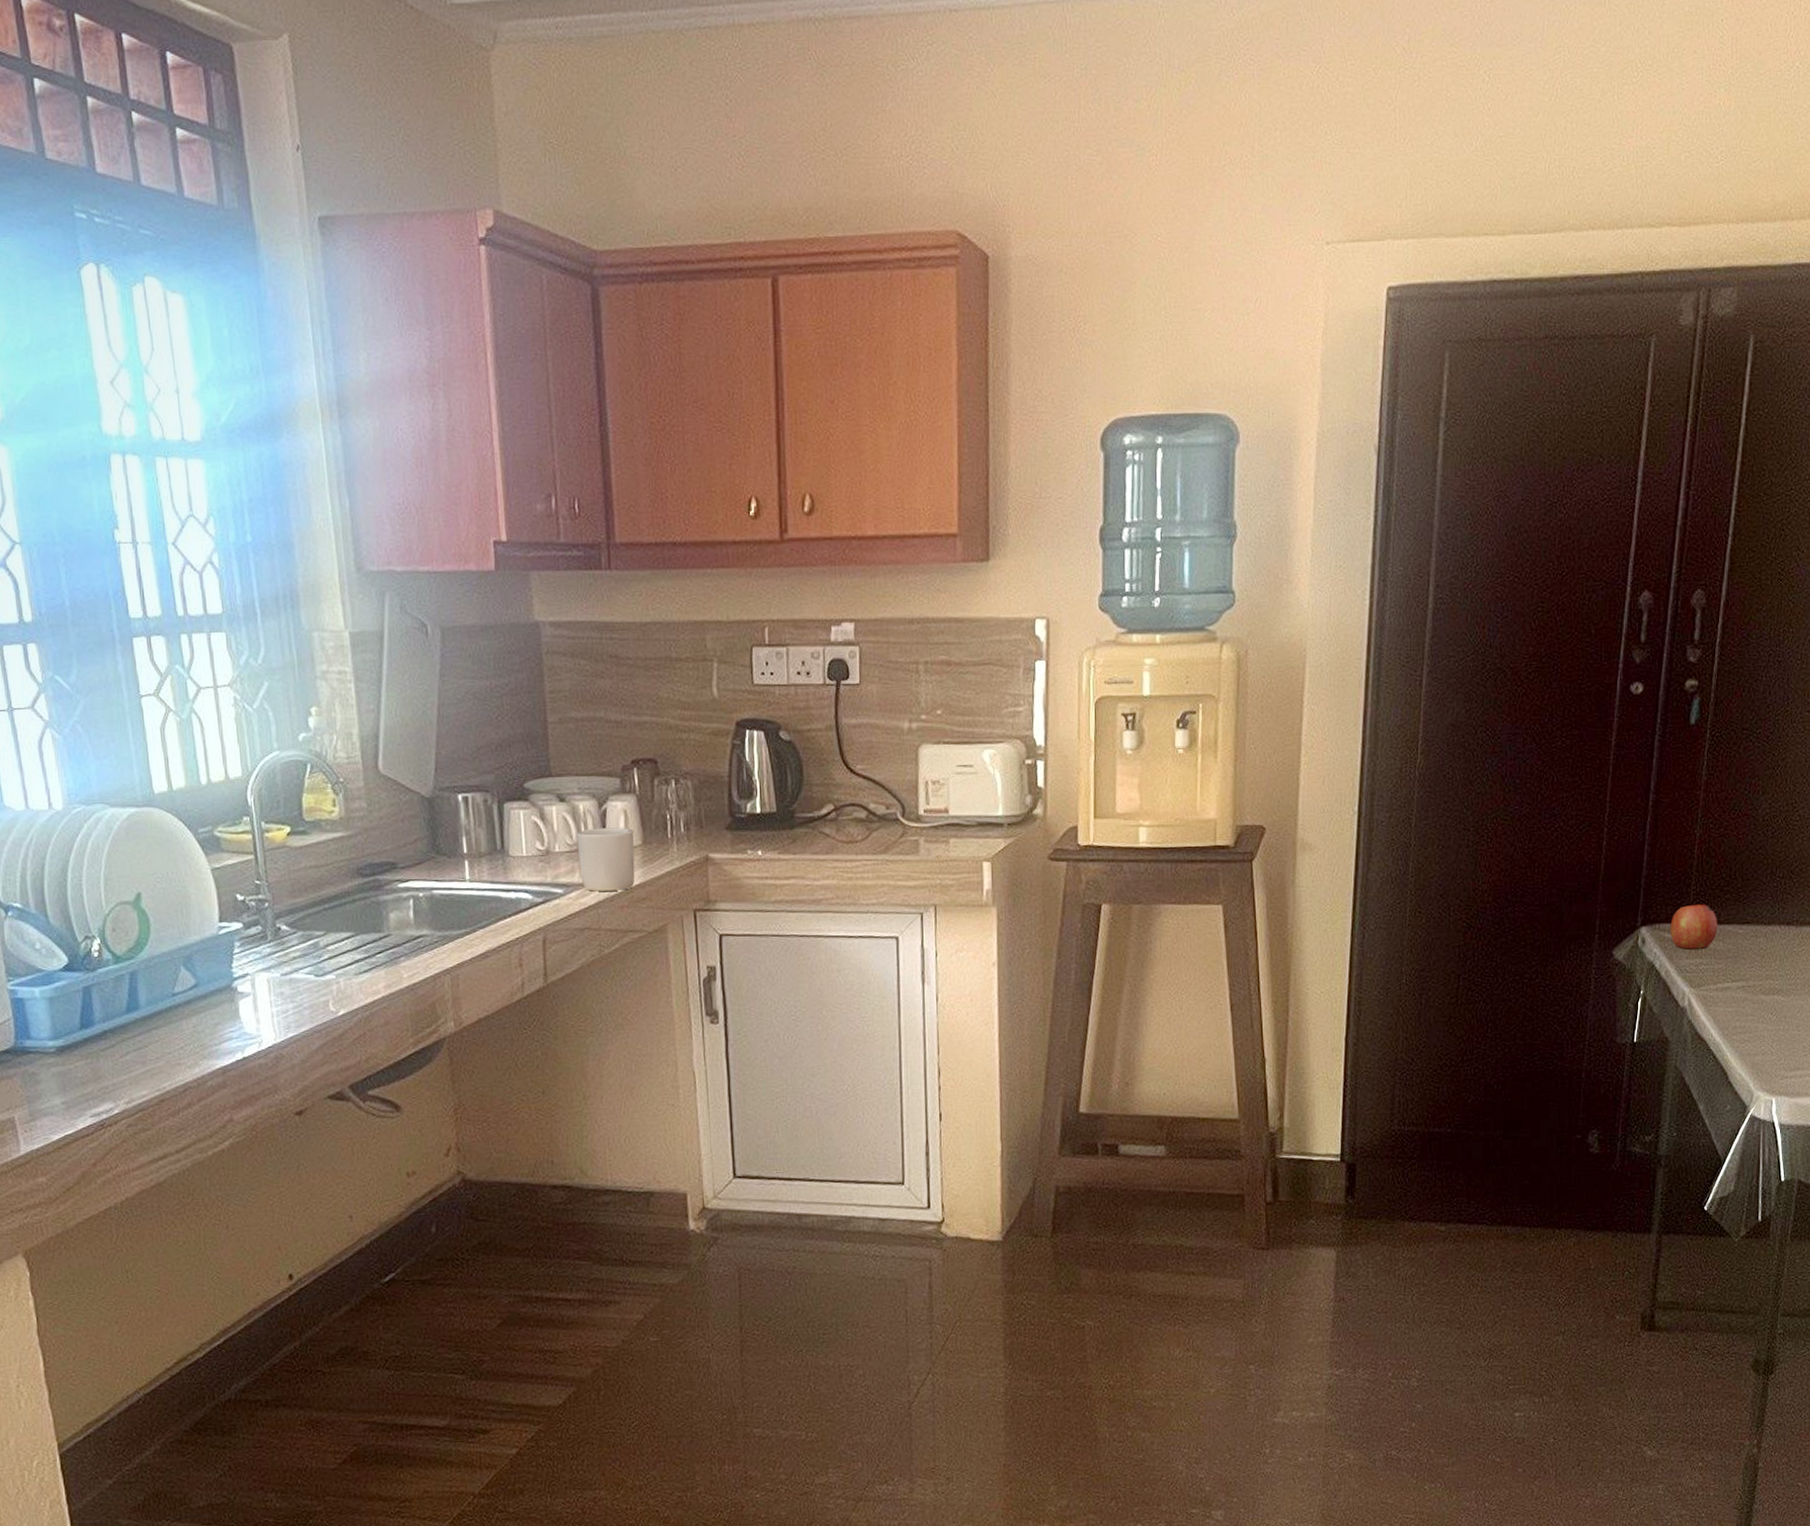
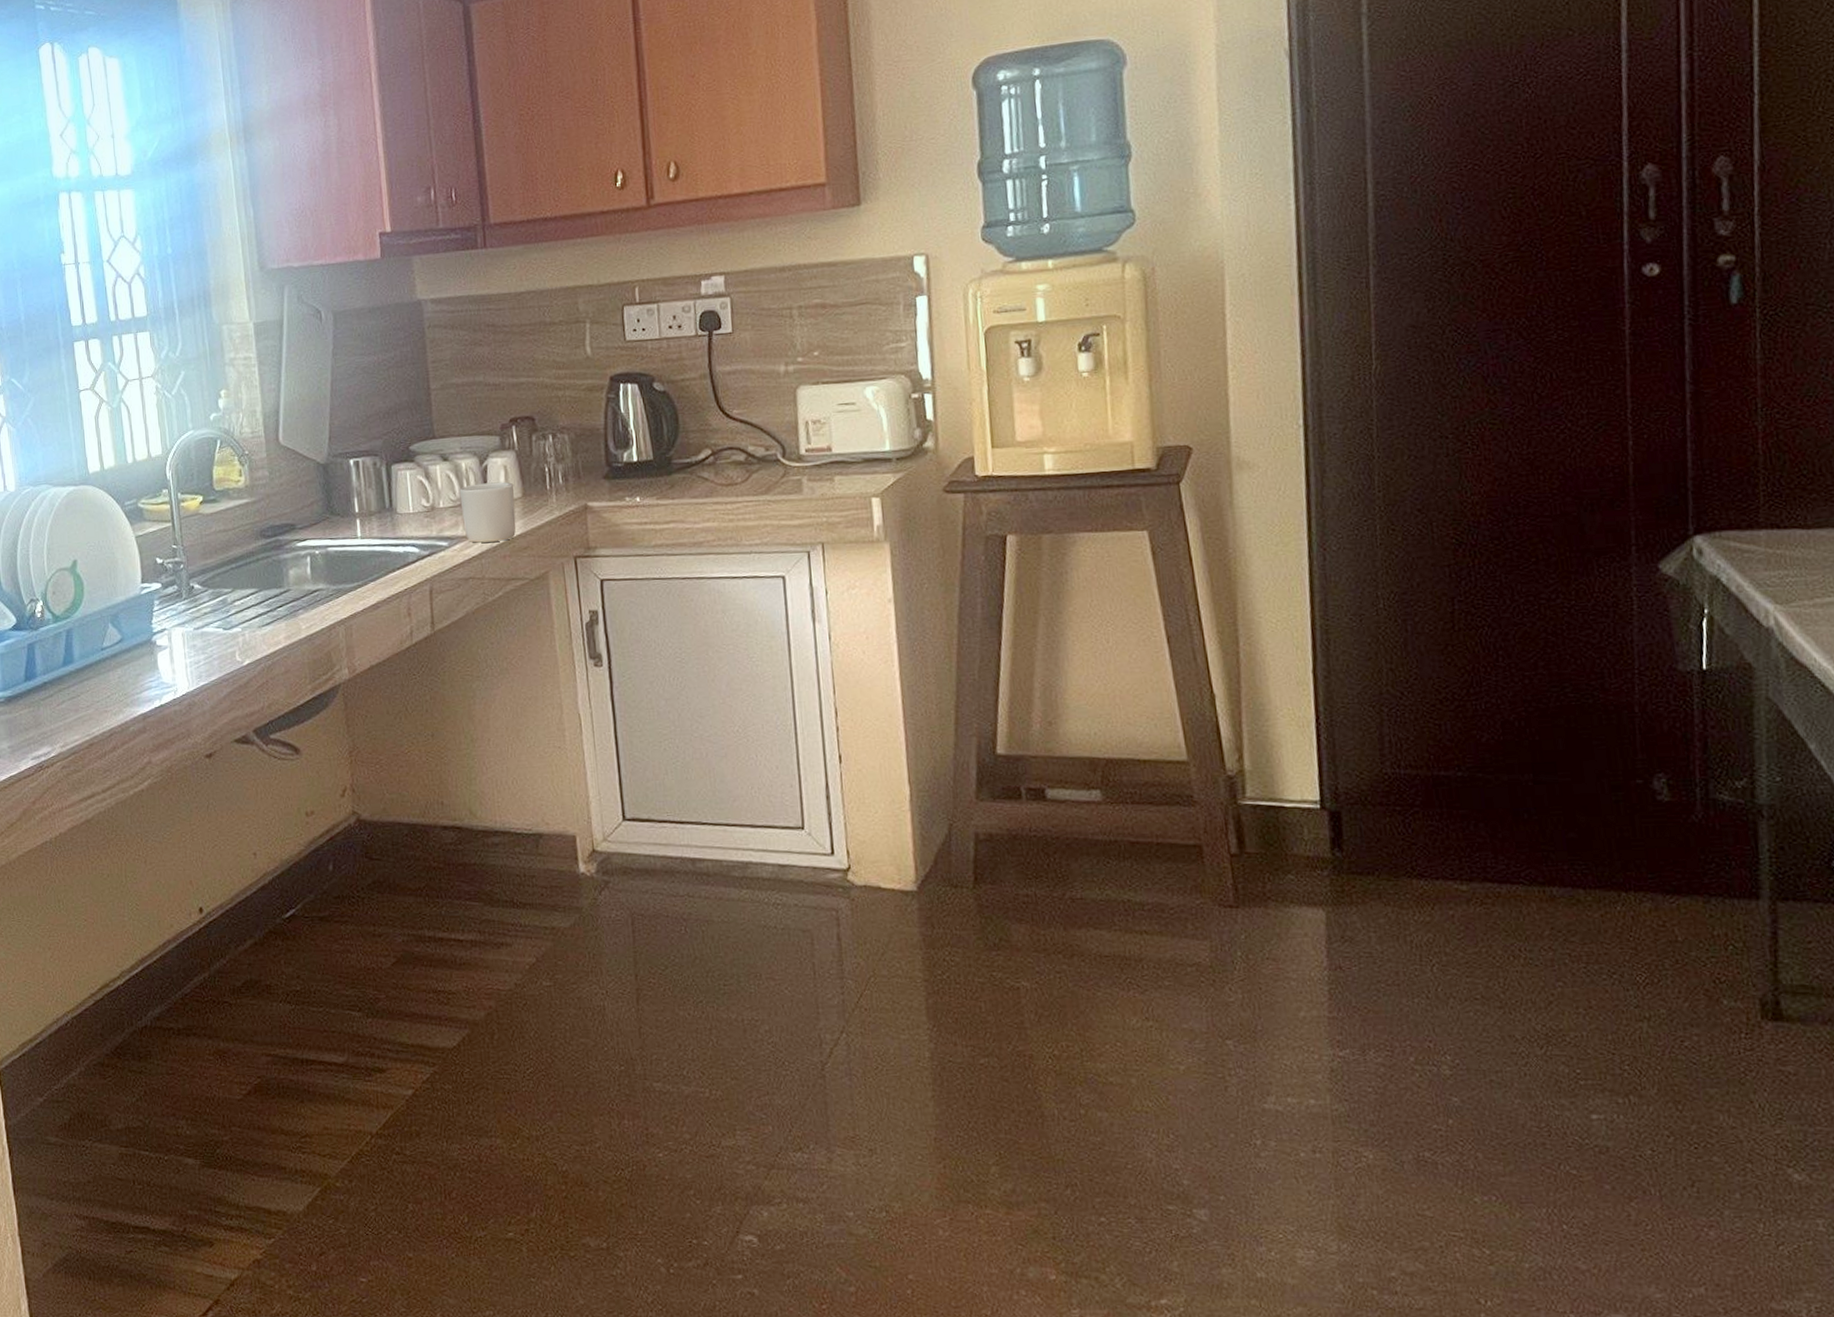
fruit: present [1670,905,1717,951] -> none [1735,507,1805,561]

